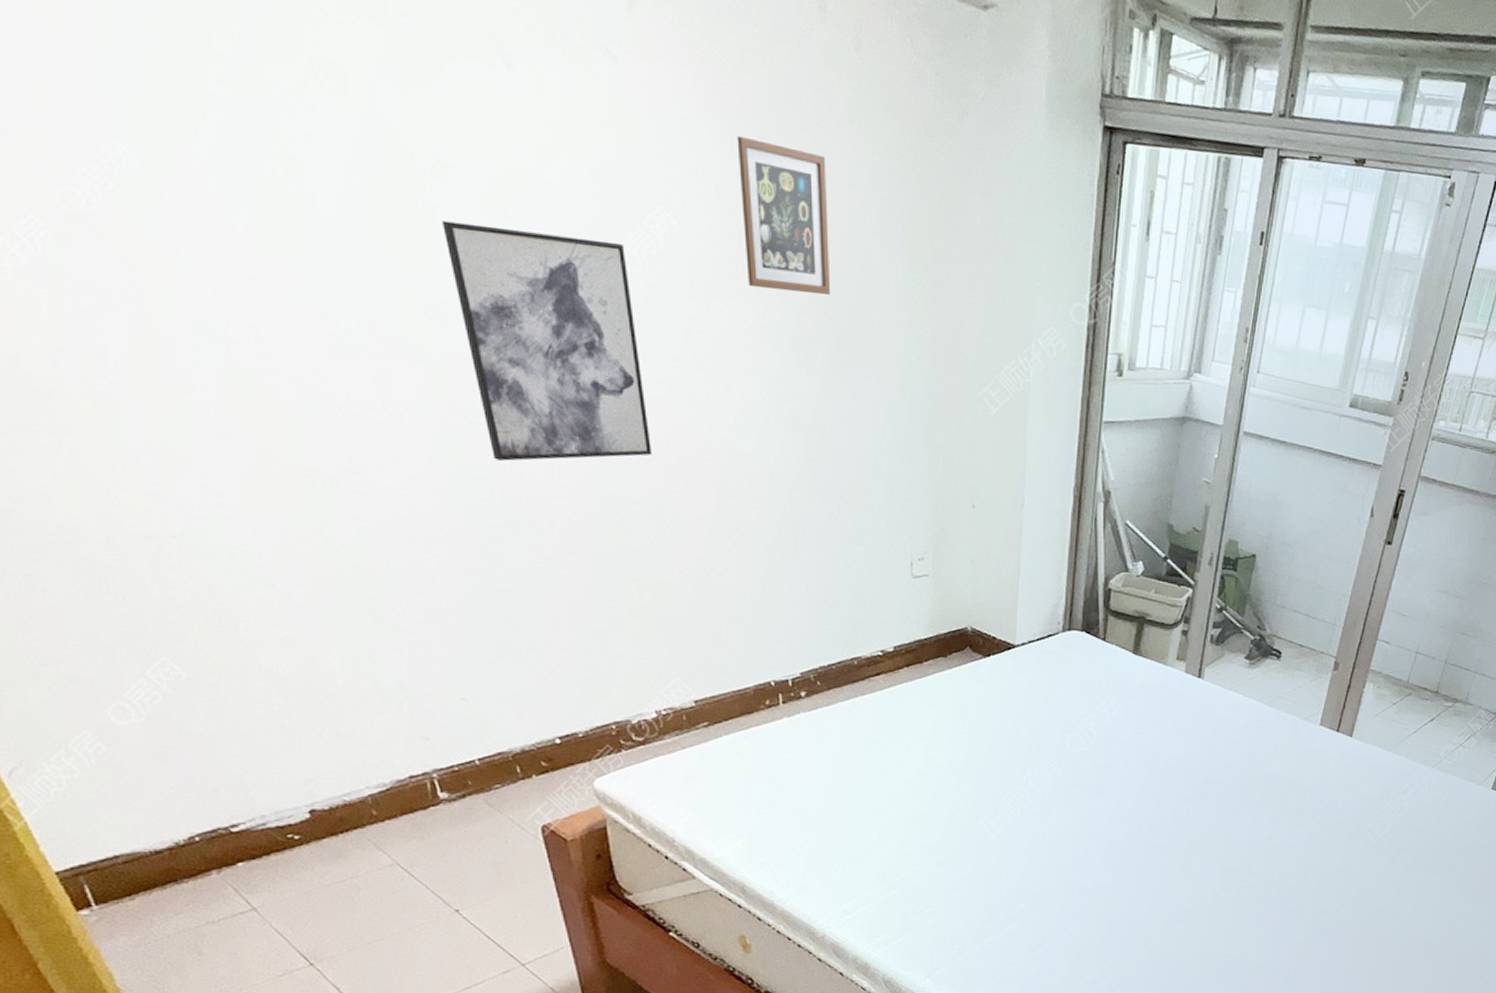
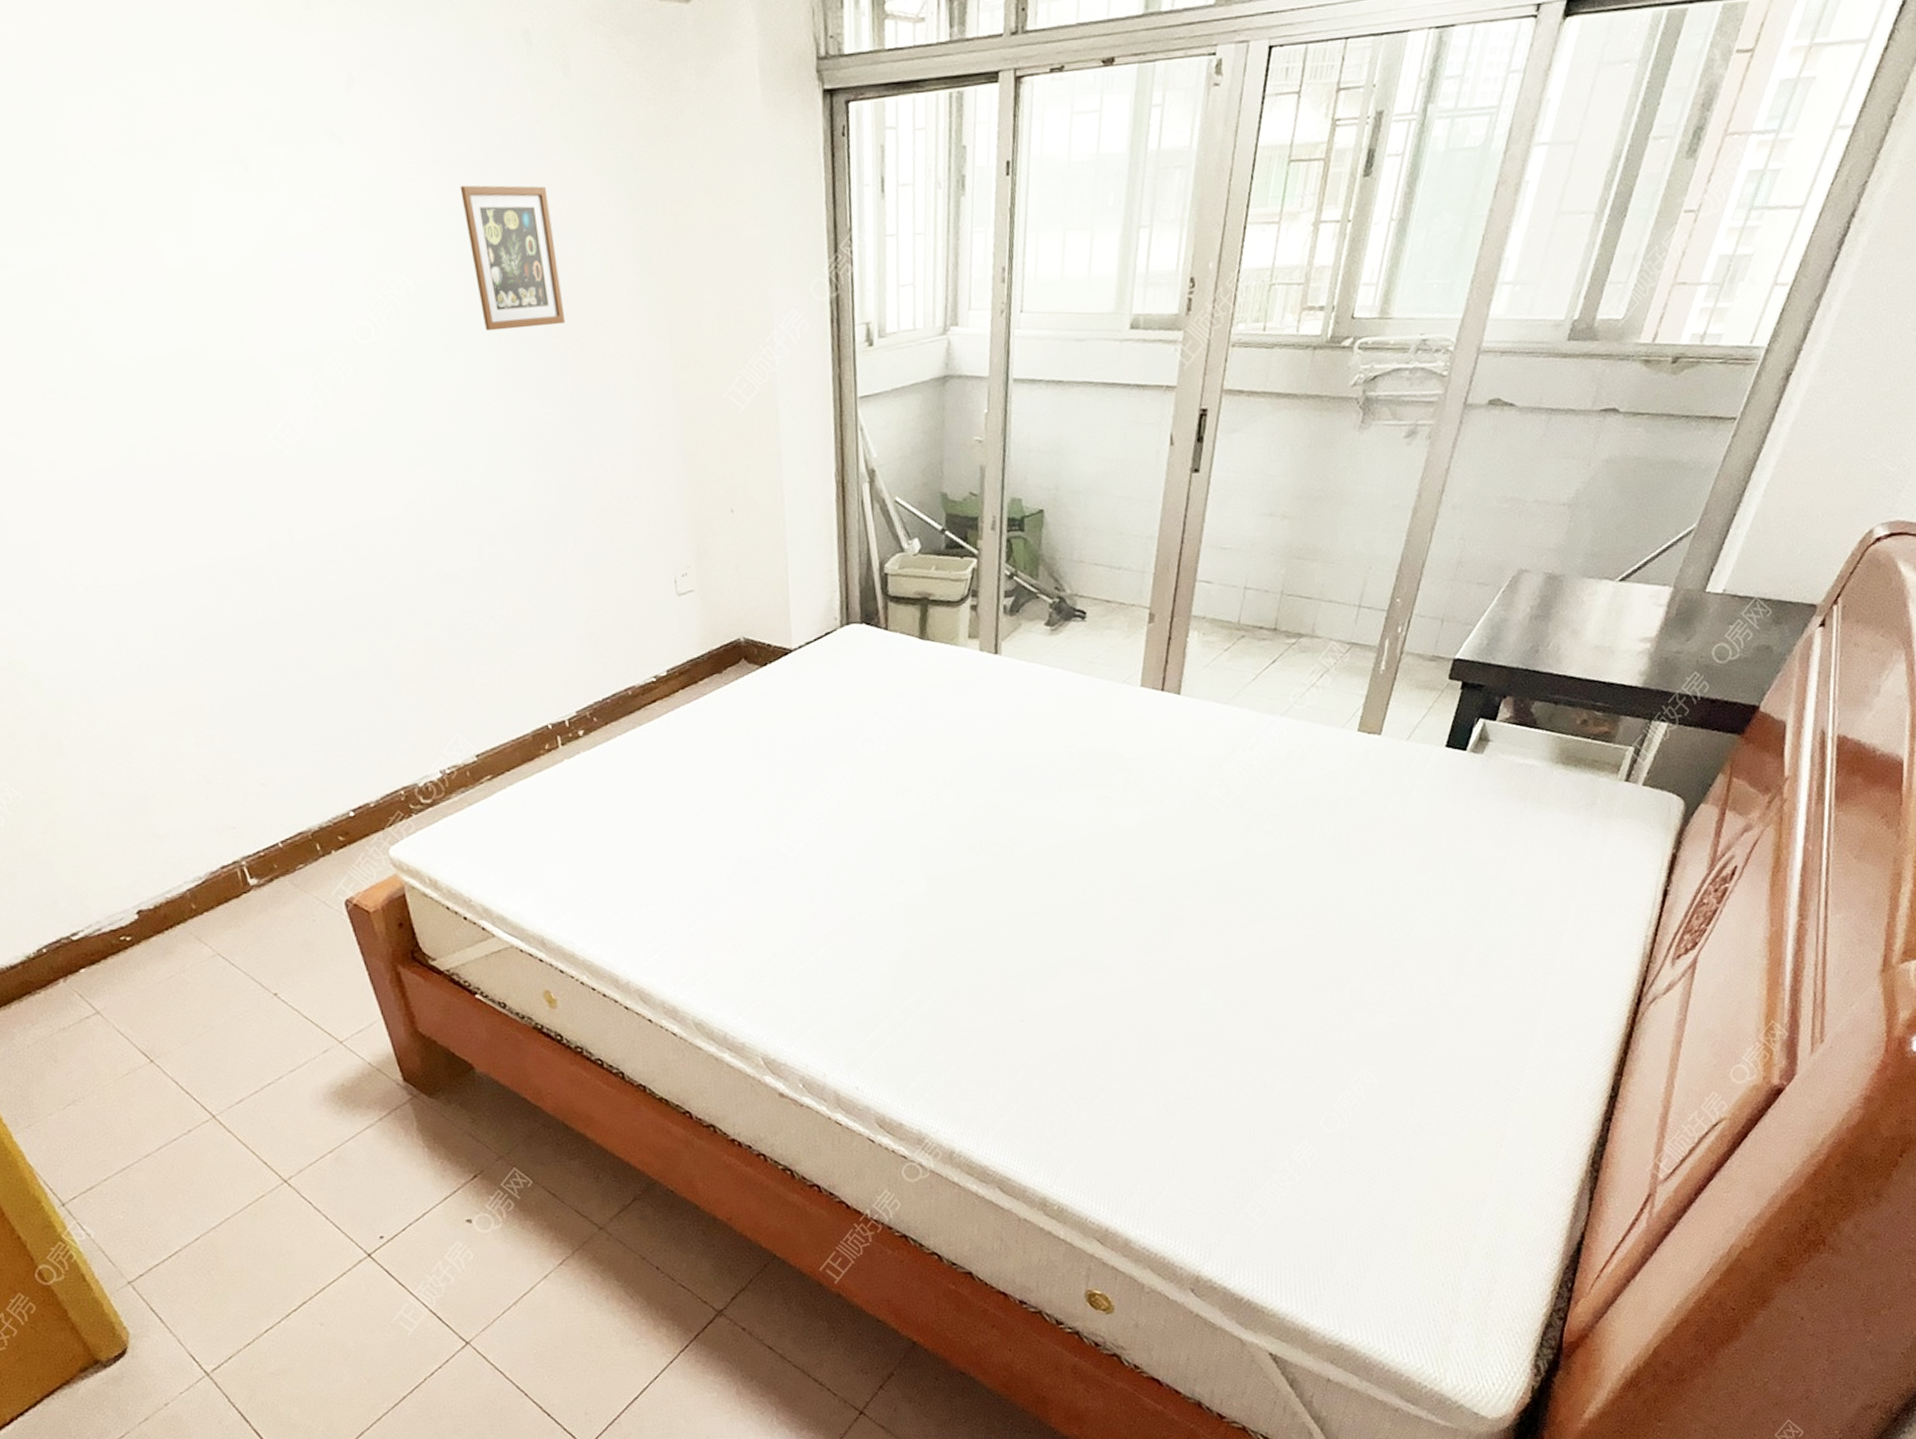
wall art: present [442,220,652,461] -> none [202,315,411,547]

